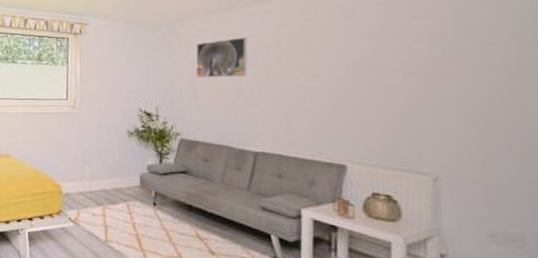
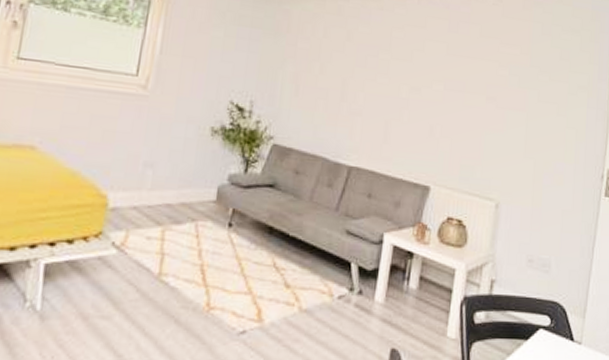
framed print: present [196,37,248,79] -> none [302,30,361,79]

